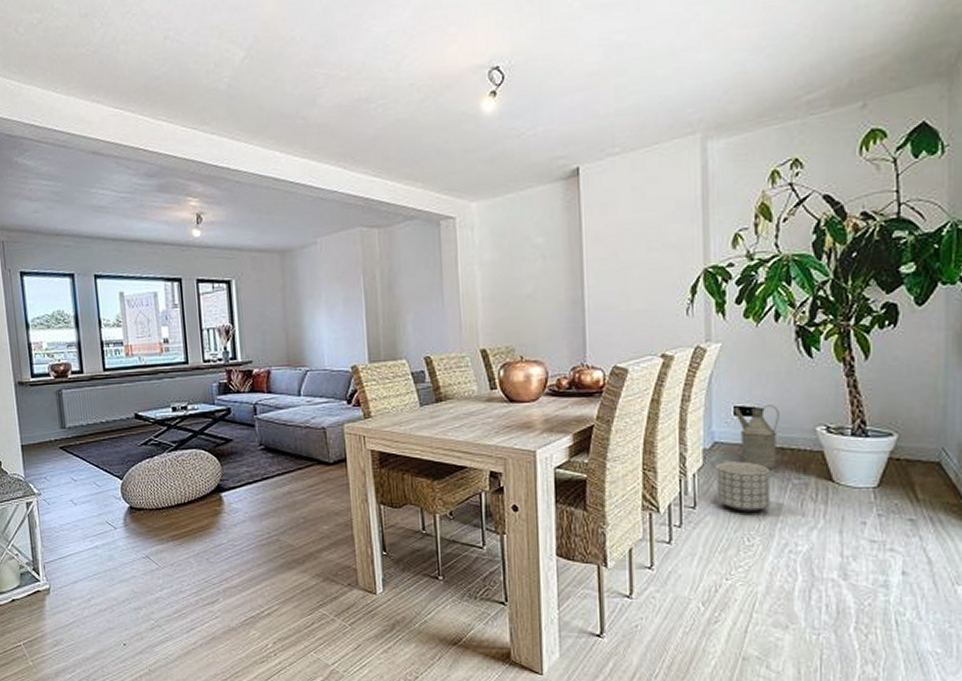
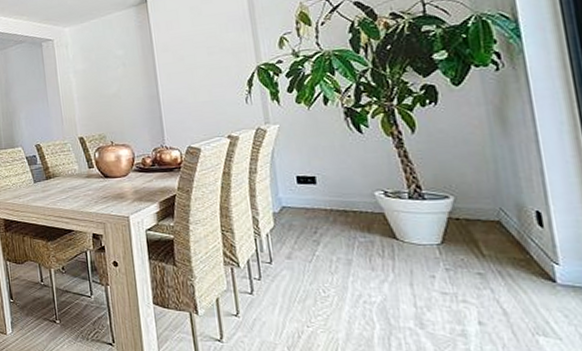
planter: present [716,461,771,512] -> none [286,223,341,267]
watering can: present [734,405,780,471] -> none [296,174,342,230]

